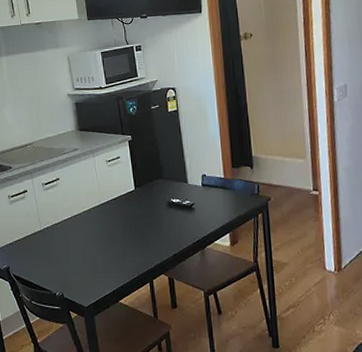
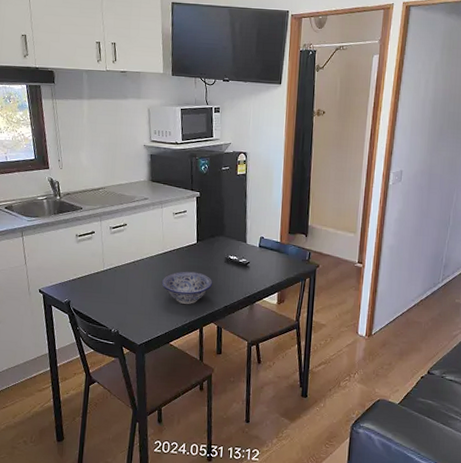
bowl: none [102,220,158,257] -> present [161,271,213,304]

